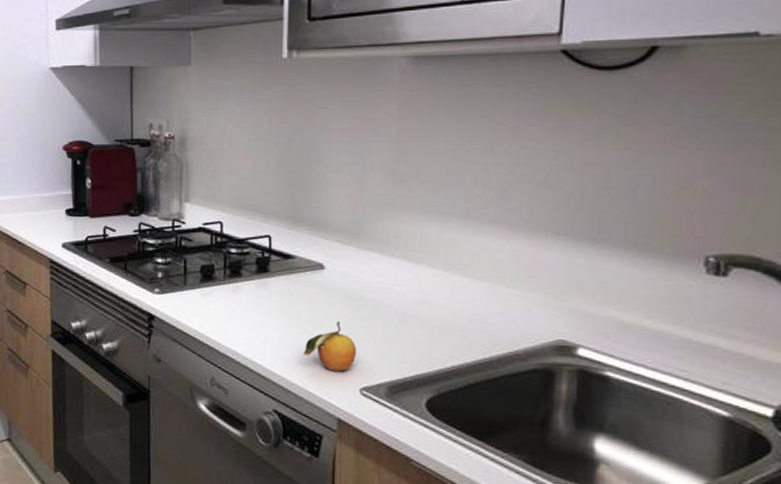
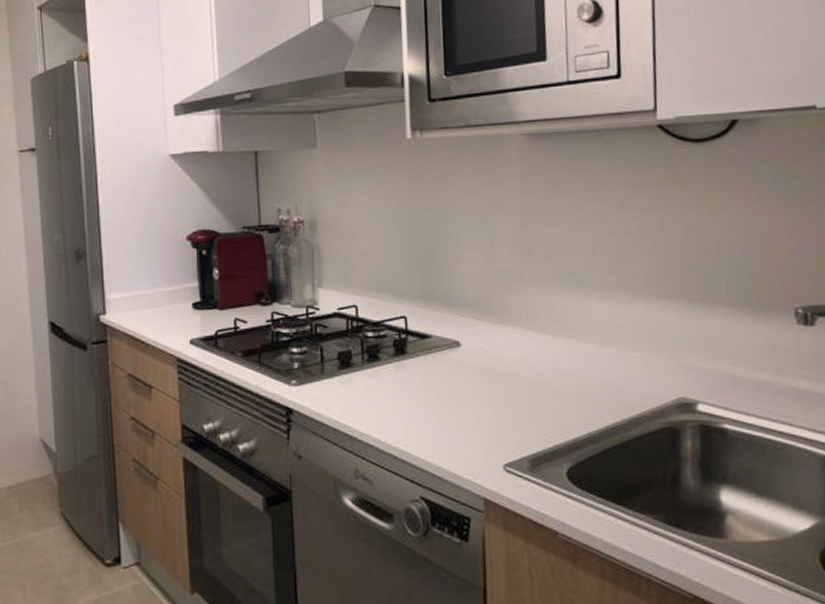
fruit: present [303,321,357,372] -> none [446,398,498,450]

